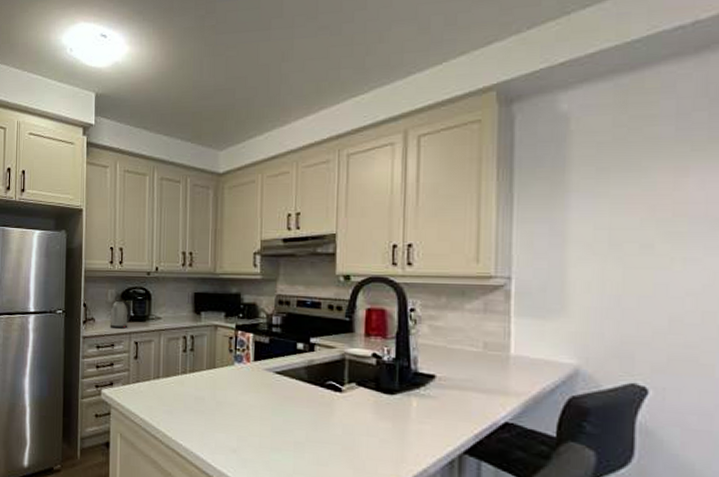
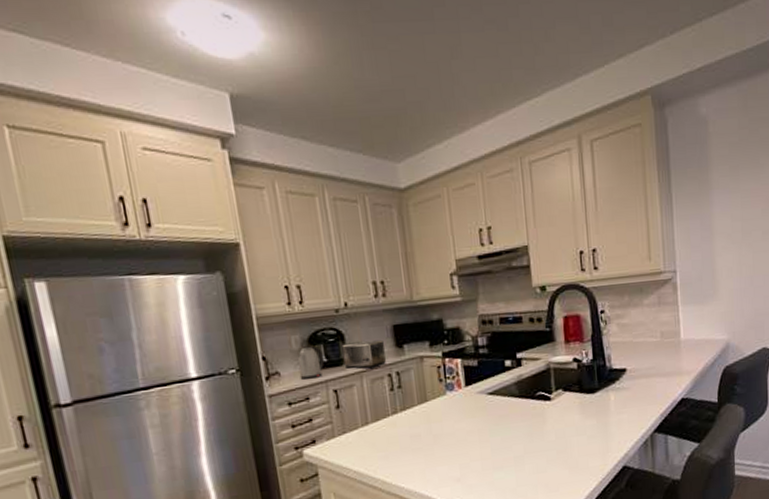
toaster: none [147,302,184,329] -> present [341,340,386,370]

